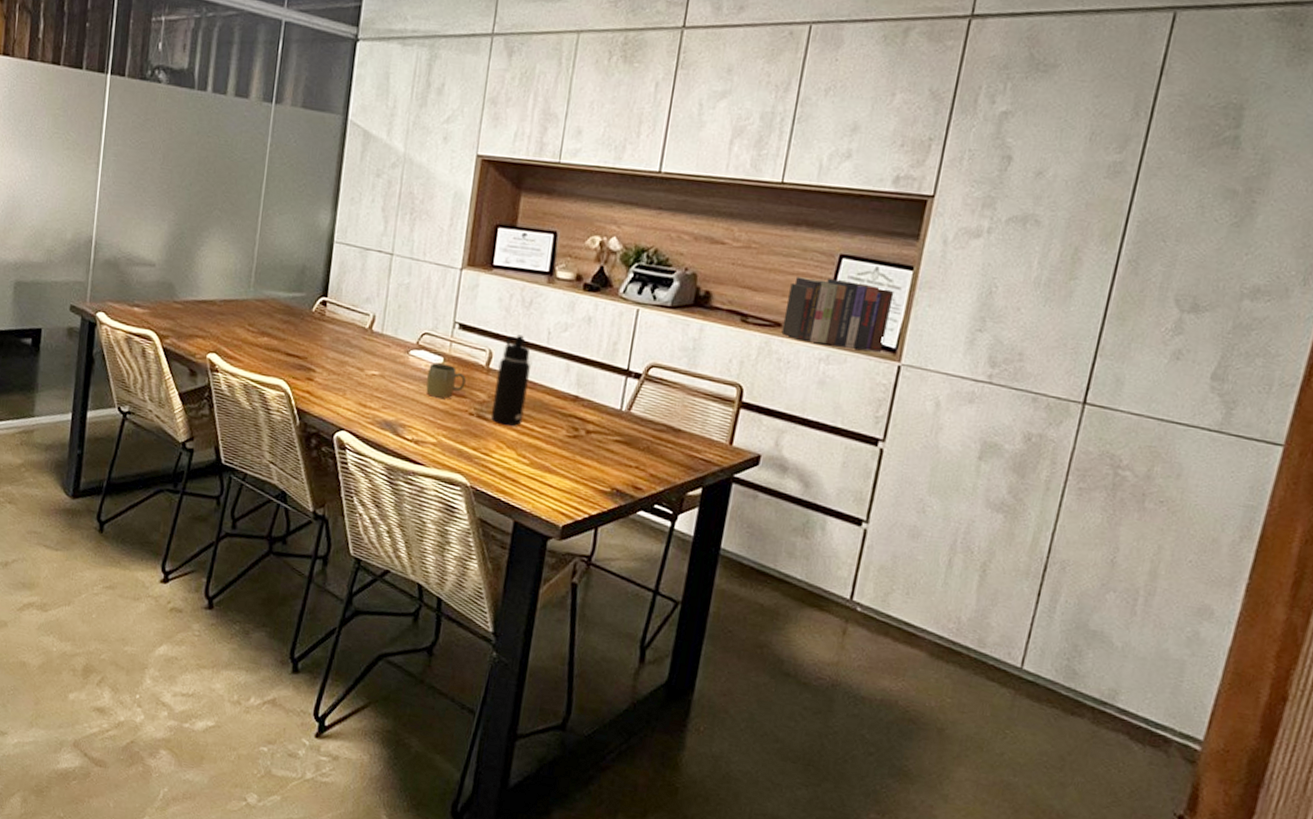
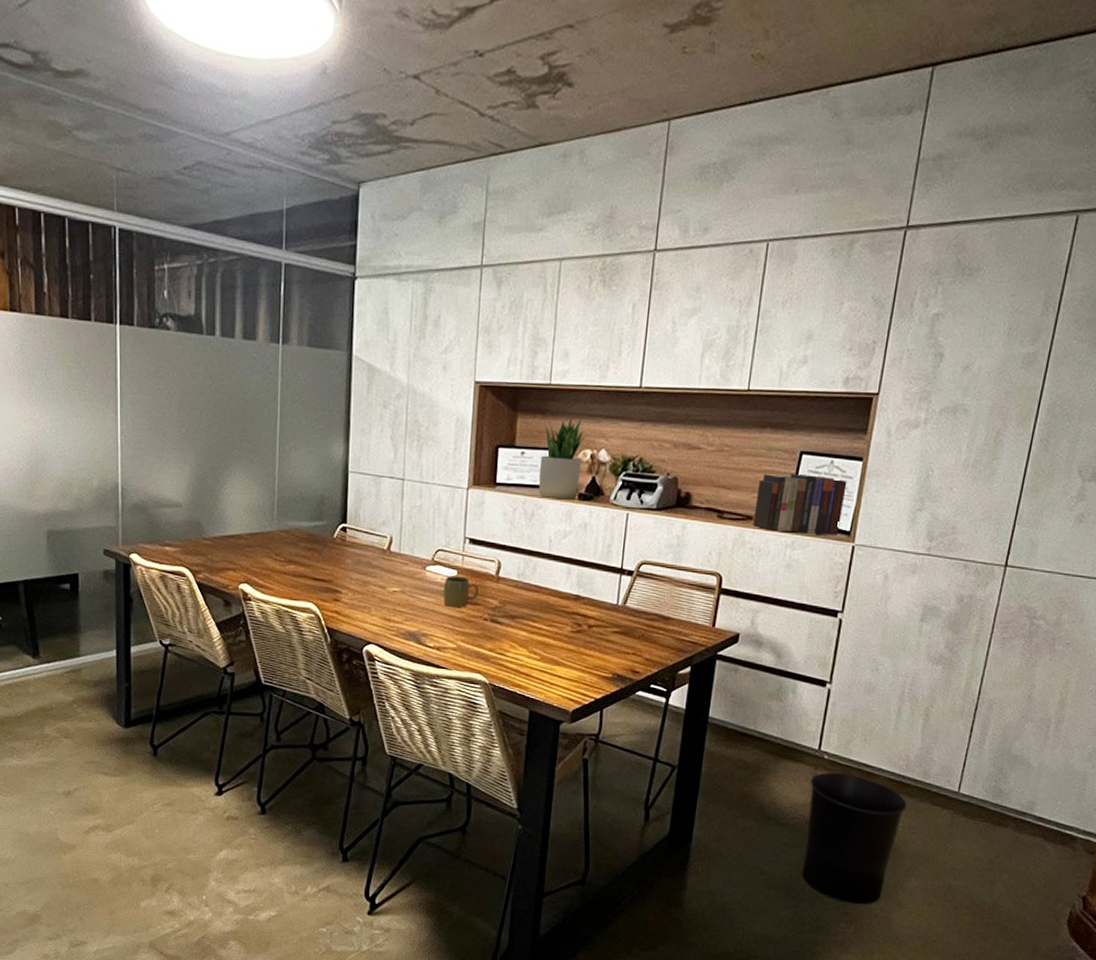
water bottle: present [491,334,530,426] -> none [504,544,535,627]
planter: none [539,199,595,289] -> present [538,416,585,500]
waste bin: none [824,627,958,794] -> present [801,772,908,904]

